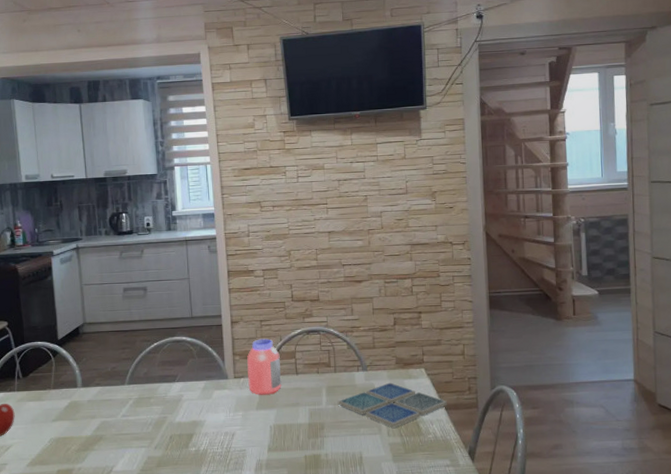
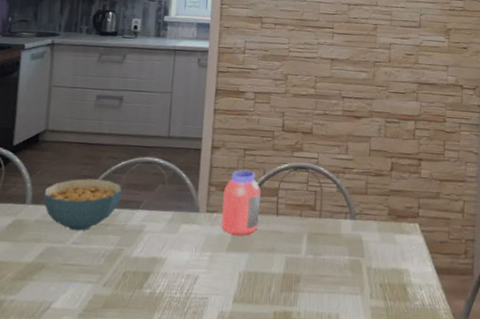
cereal bowl: none [91,360,158,406] -> present [43,178,122,231]
drink coaster: present [338,382,447,428] -> none [319,235,440,289]

